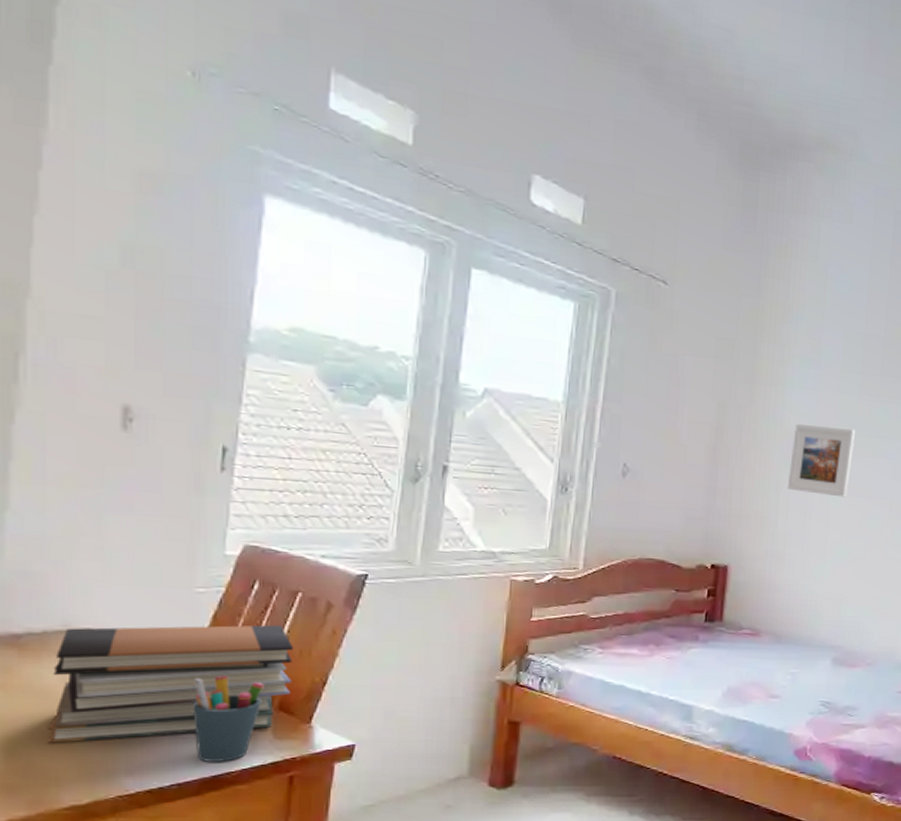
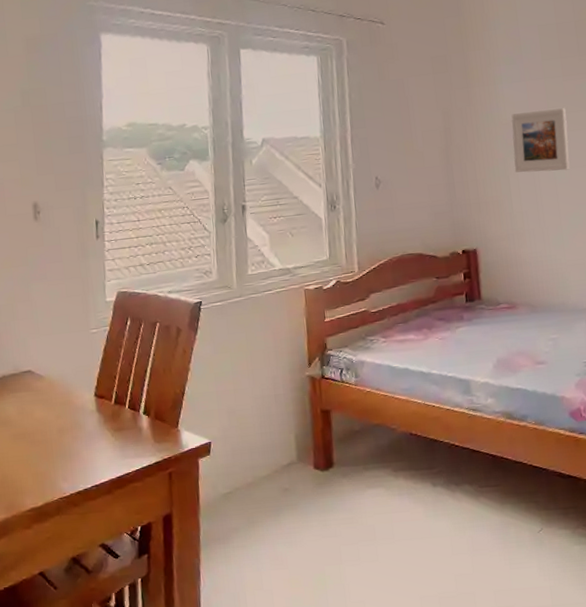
book stack: present [46,625,294,743] -> none [11,351,161,461]
pen holder: present [193,675,264,762] -> none [97,395,143,466]

